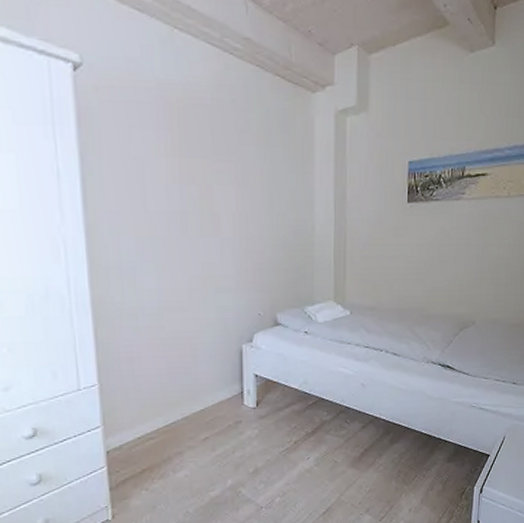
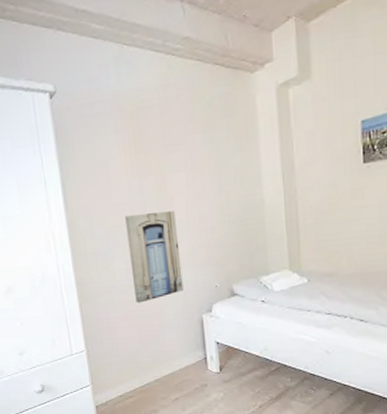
wall art: none [161,227,223,330] -> present [125,211,184,303]

